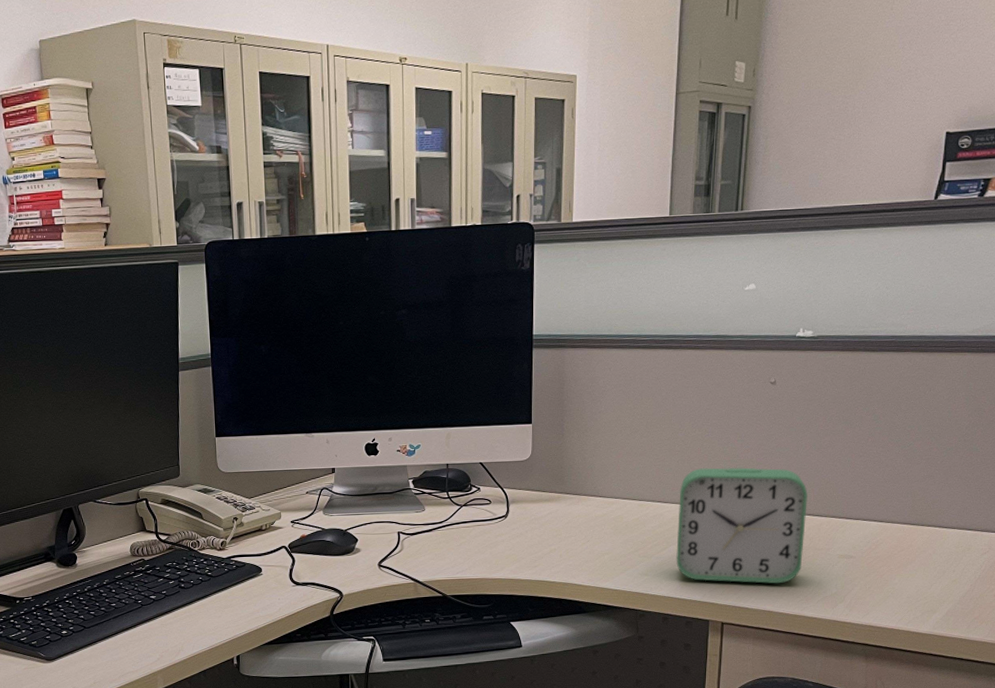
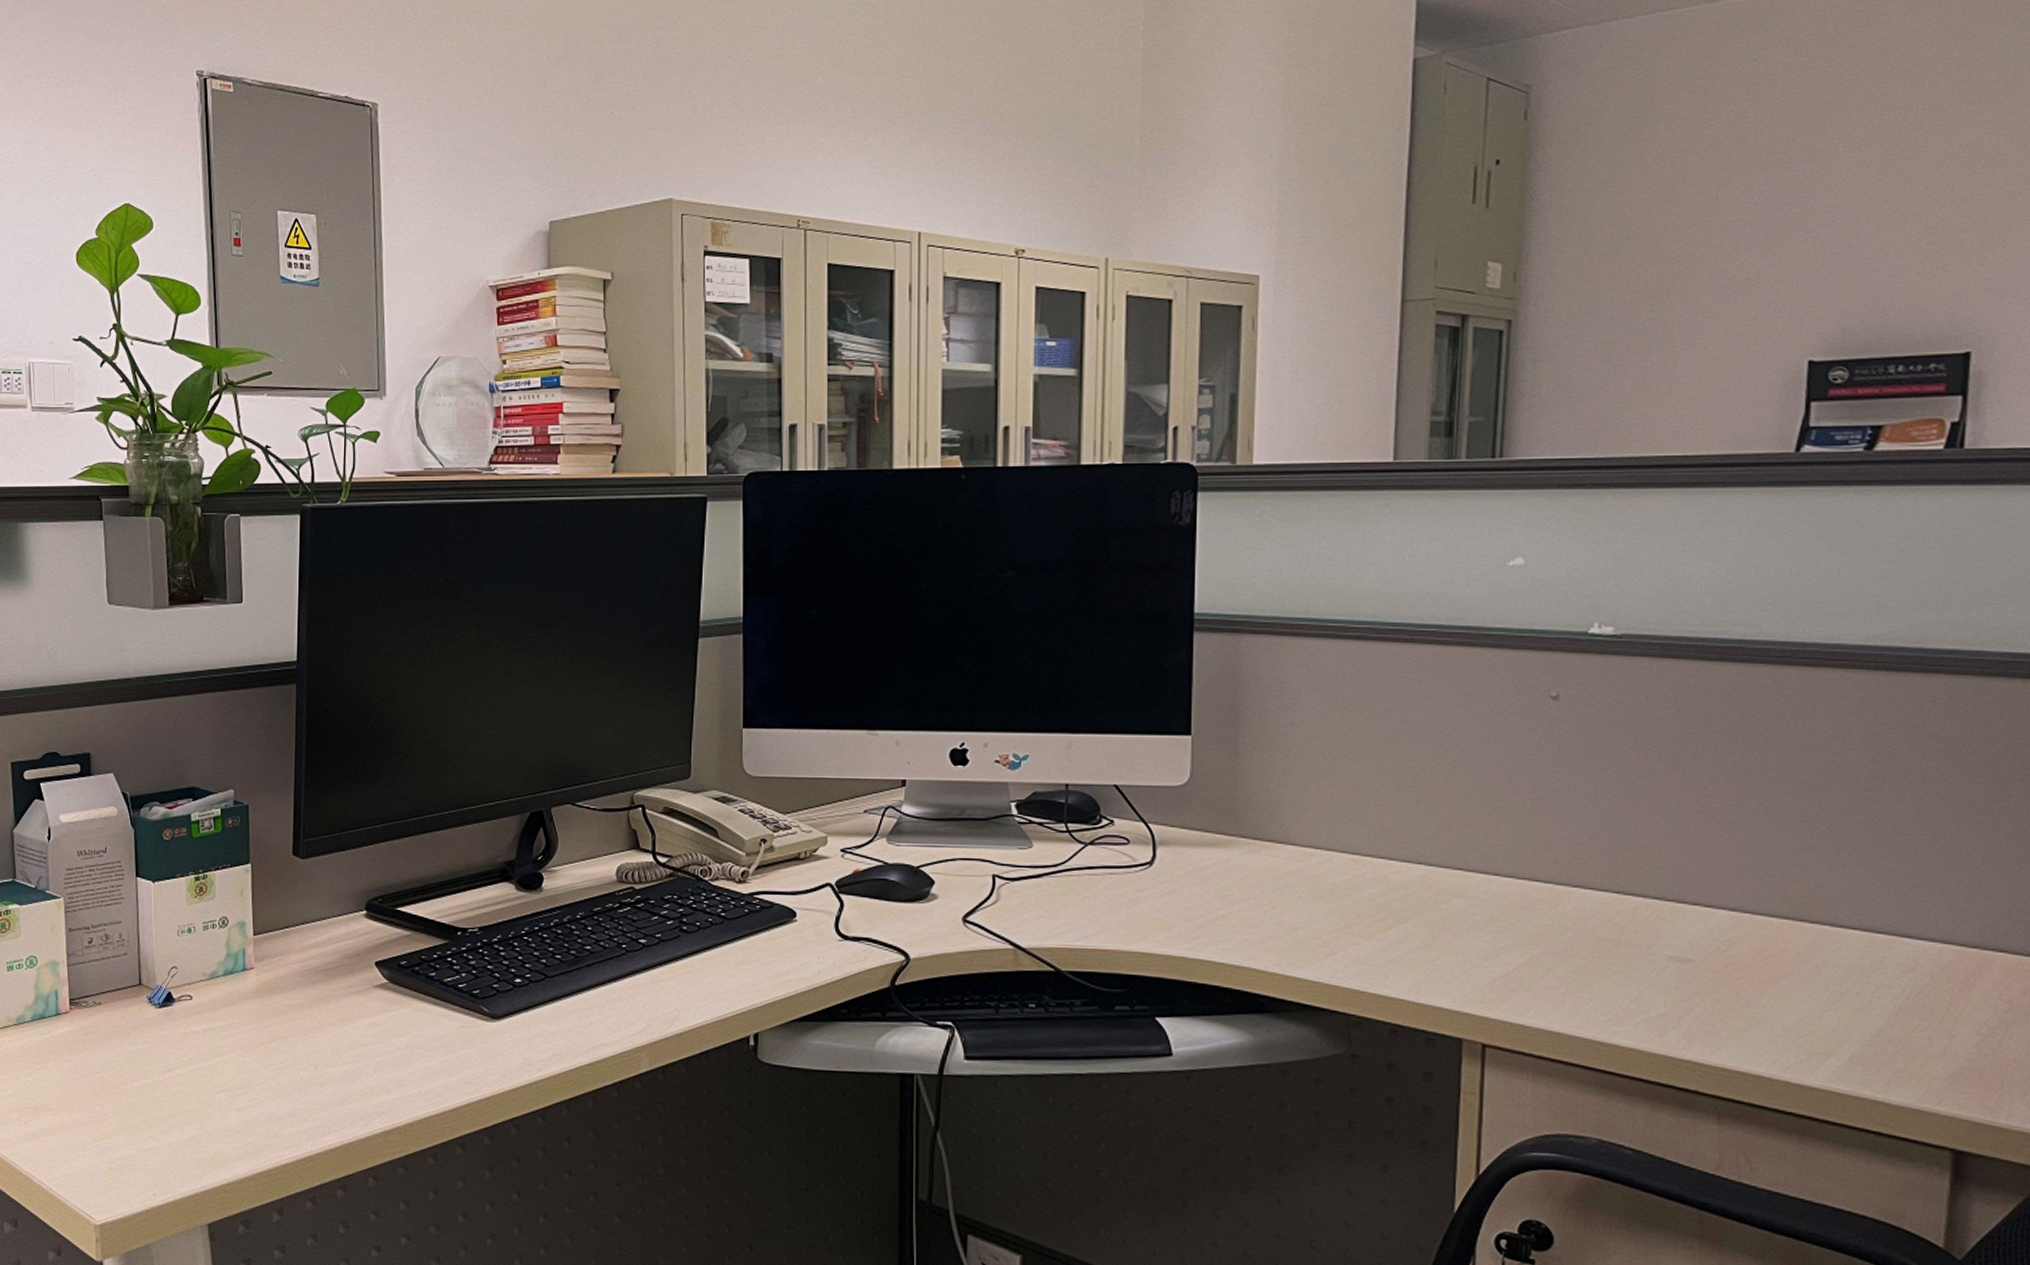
alarm clock: present [676,467,808,584] -> none [1409,813,1614,993]

